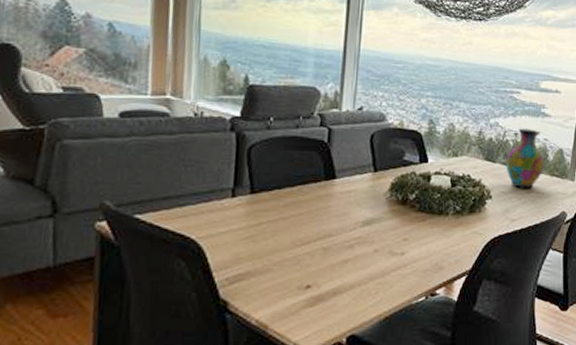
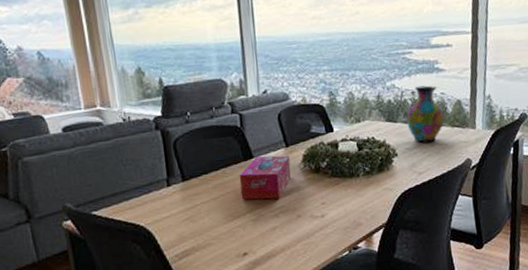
tissue box: none [315,178,376,227] -> present [239,155,292,200]

